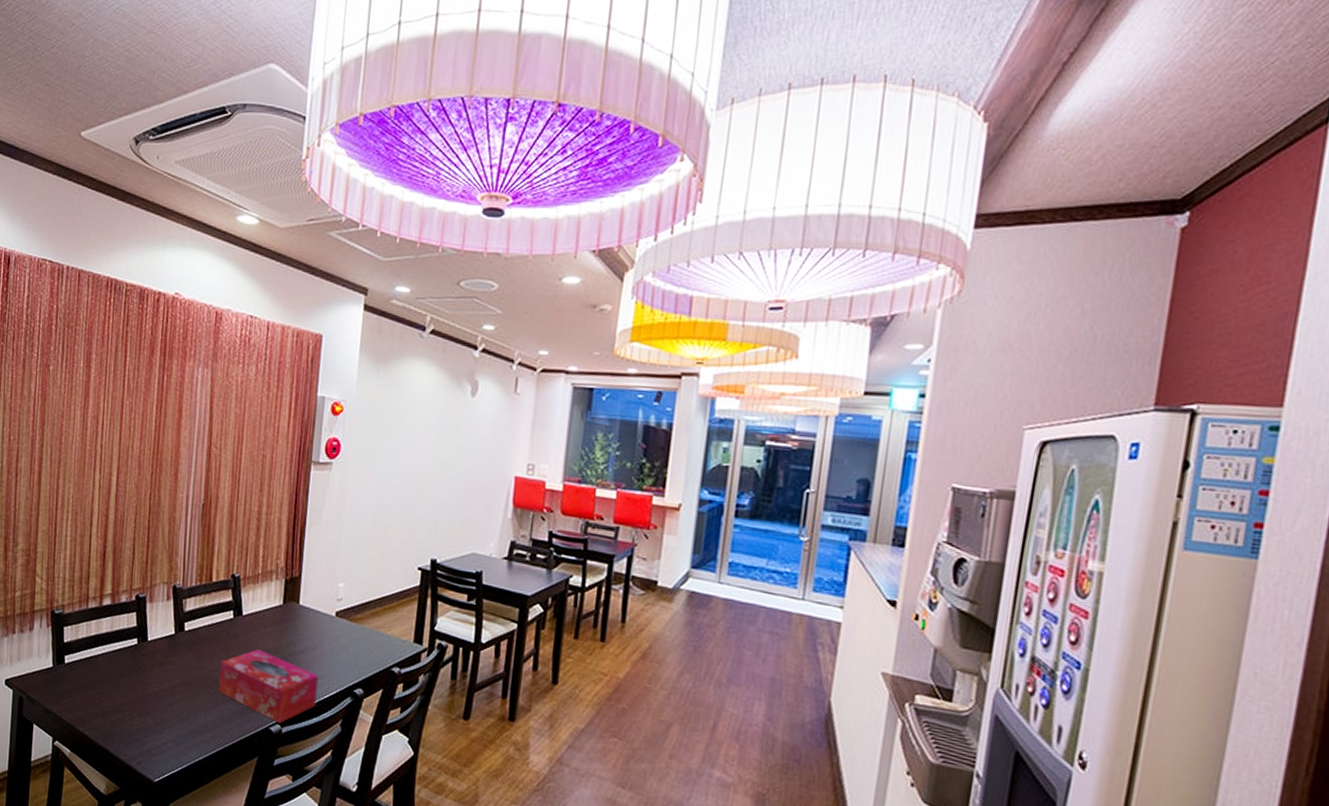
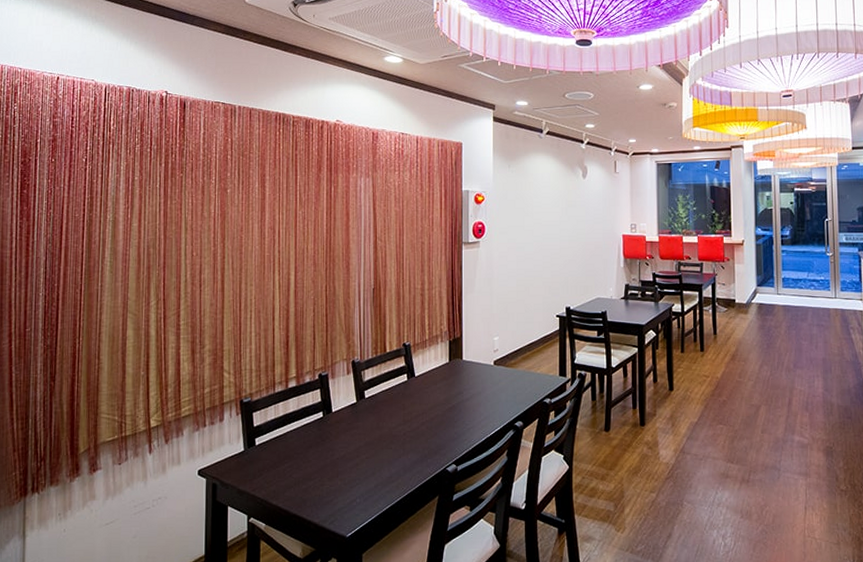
tissue box: present [218,649,319,723] -> none [399,403,485,463]

